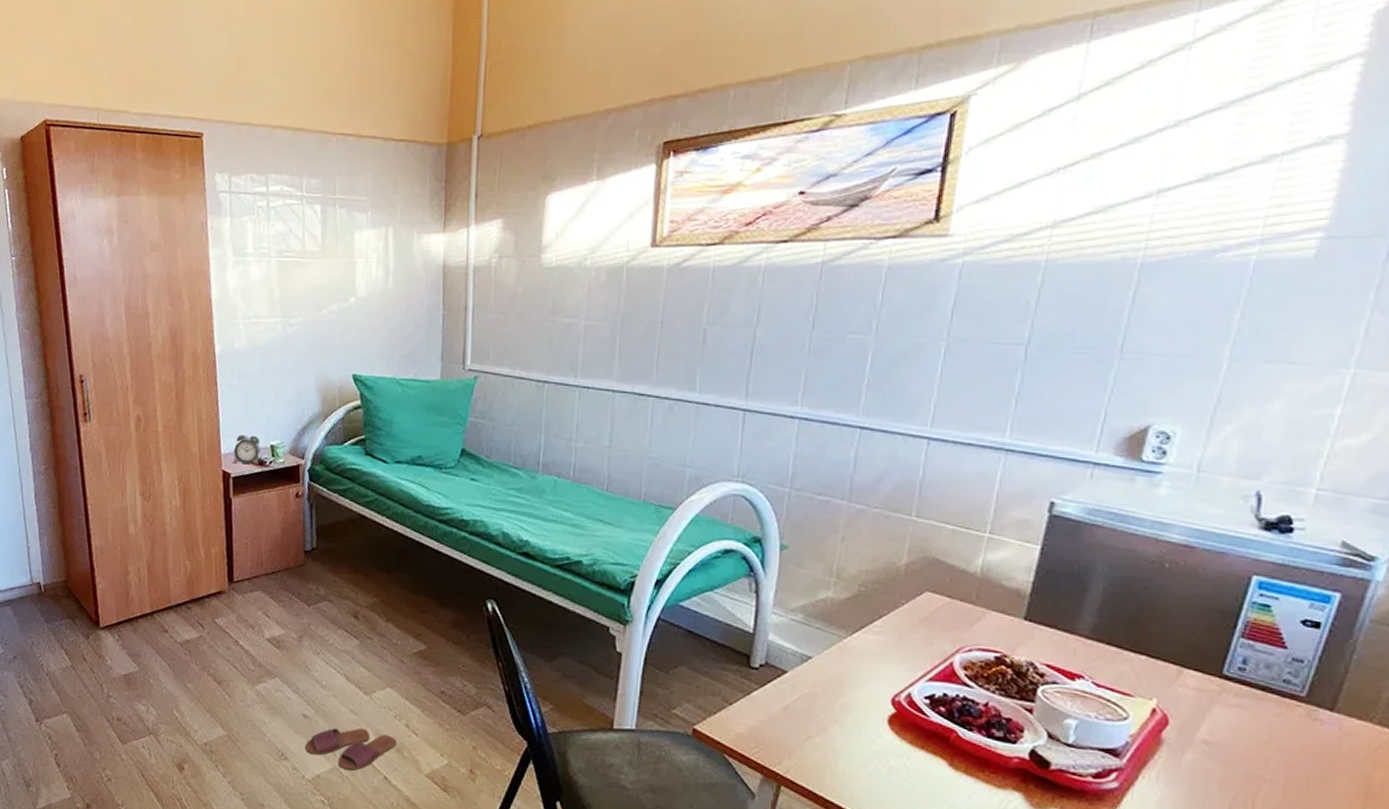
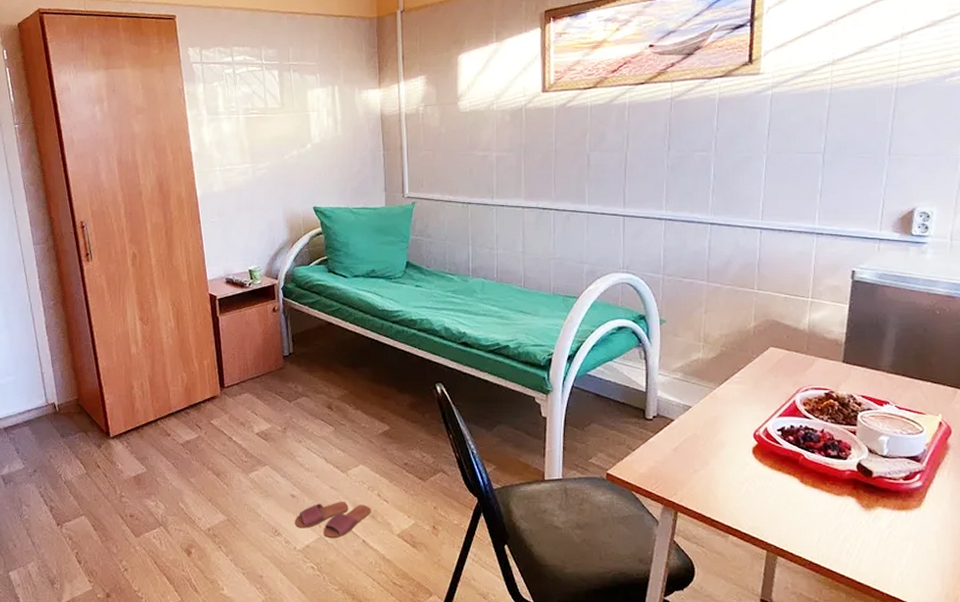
alarm clock: present [233,434,261,466] -> none [218,262,240,288]

